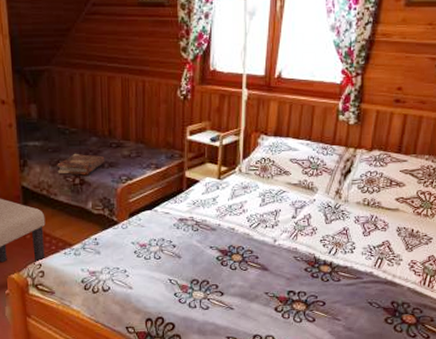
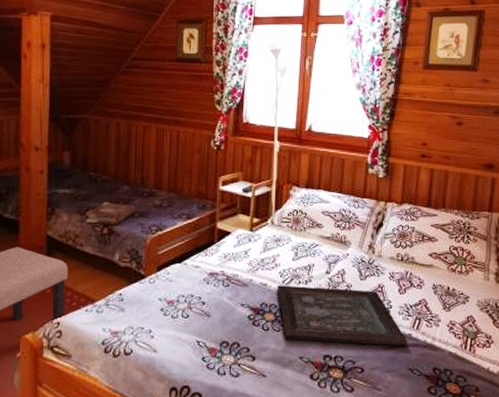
tray: none [245,229,368,283] -> present [278,285,407,347]

